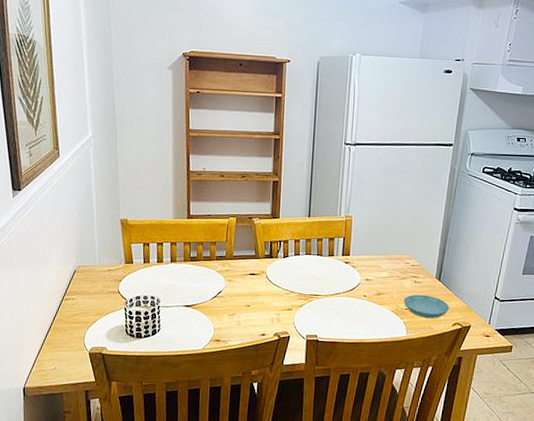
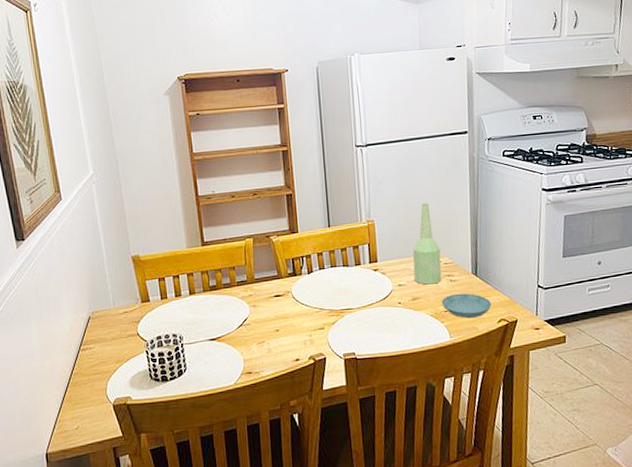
bottle: none [382,207,410,283] -> present [413,203,442,285]

